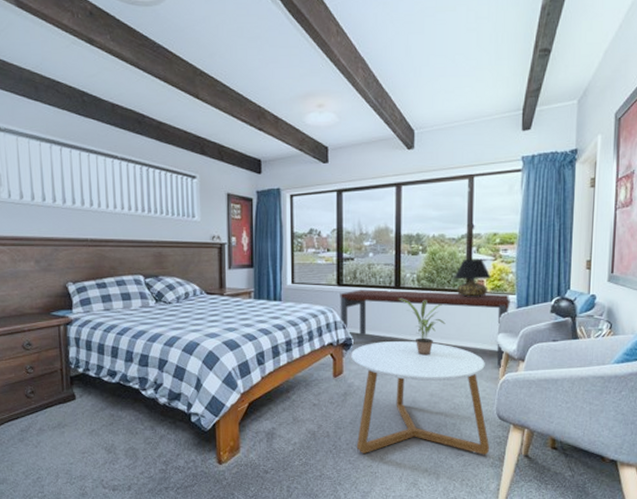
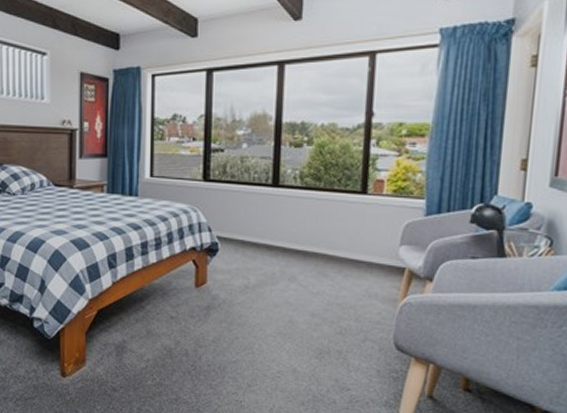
bench: present [340,289,510,367] -> none [205,186,417,286]
coffee table: present [351,341,490,455] -> none [217,248,384,391]
potted plant: present [399,299,446,356] -> none [277,199,333,268]
table lamp: present [454,258,491,297] -> none [346,153,394,200]

